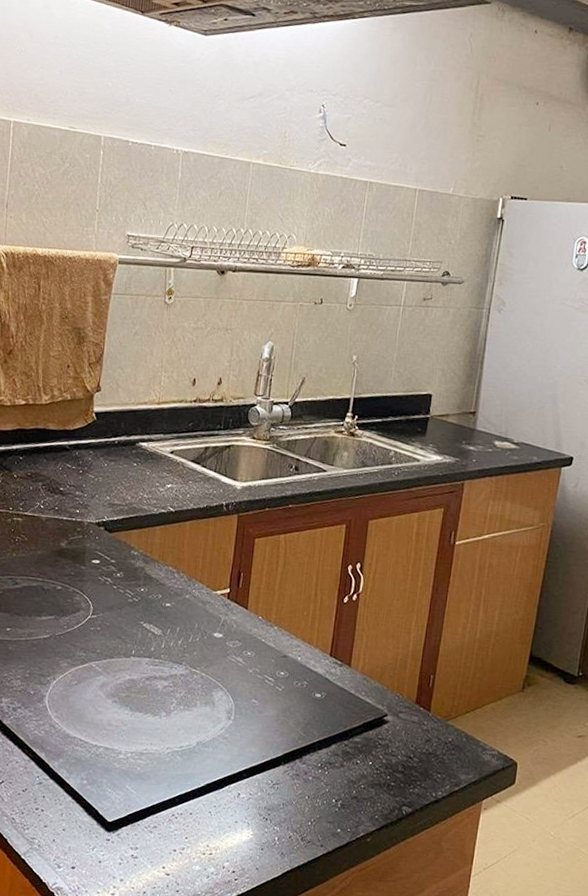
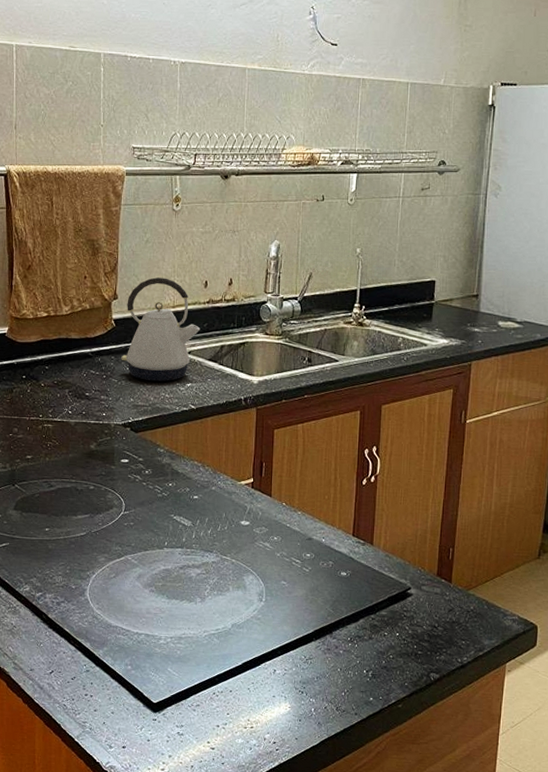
kettle: none [100,371,185,481] -> present [121,277,201,382]

